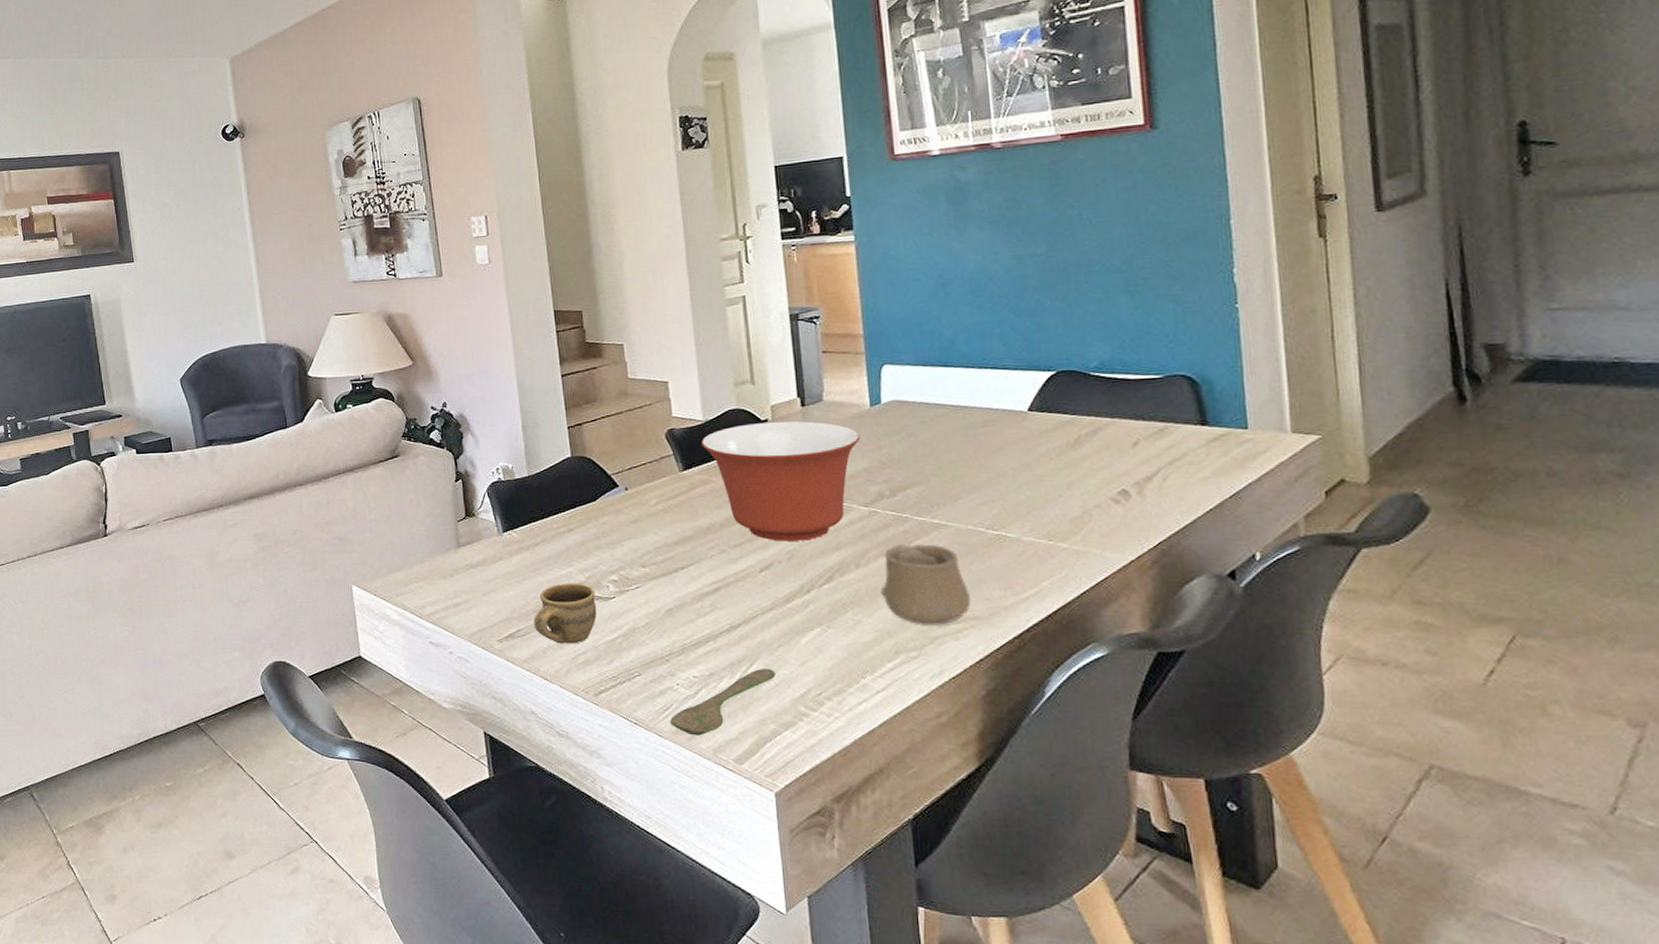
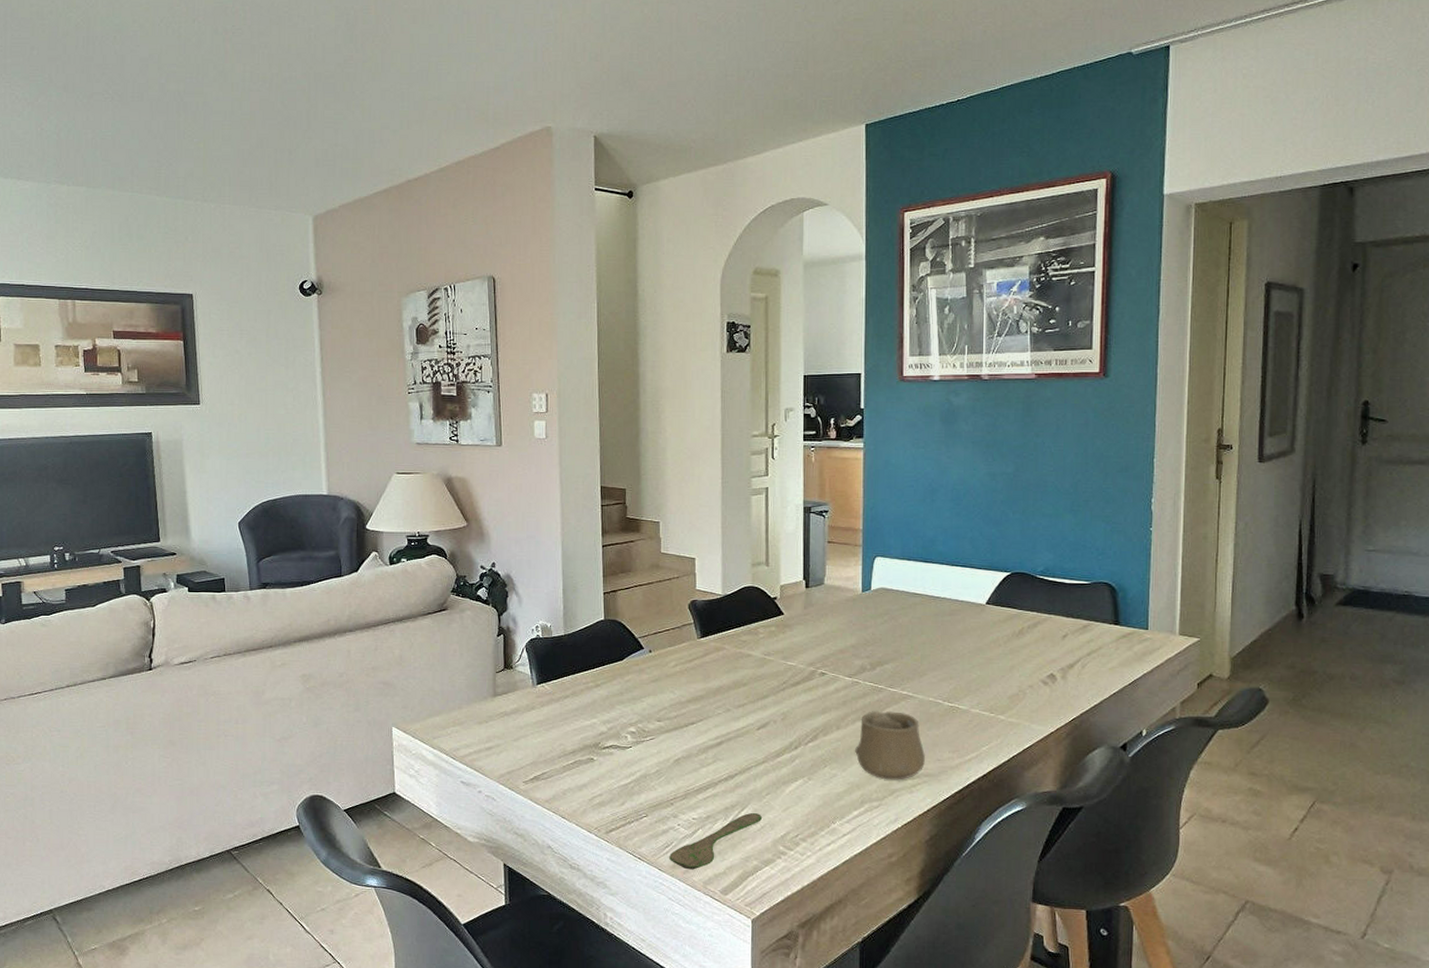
cup: present [533,583,597,644] -> none [557,732,615,787]
mixing bowl: present [701,421,861,541] -> none [719,599,851,704]

